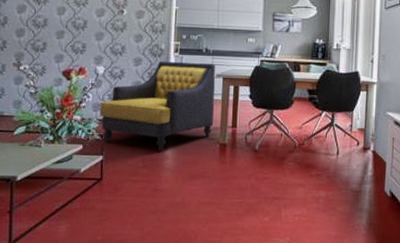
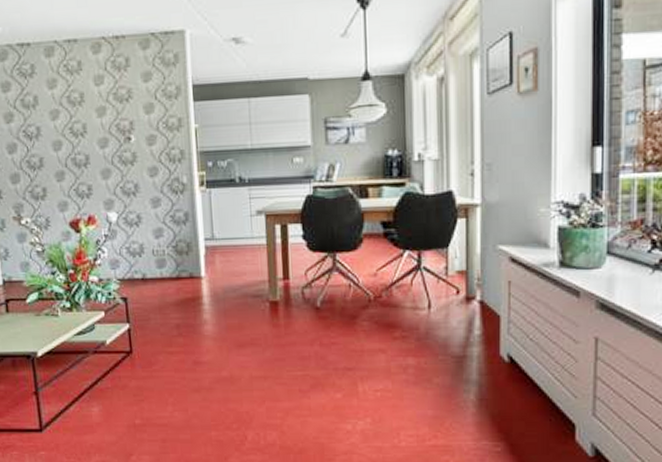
armchair: present [99,61,216,150] -> none [118,197,260,314]

